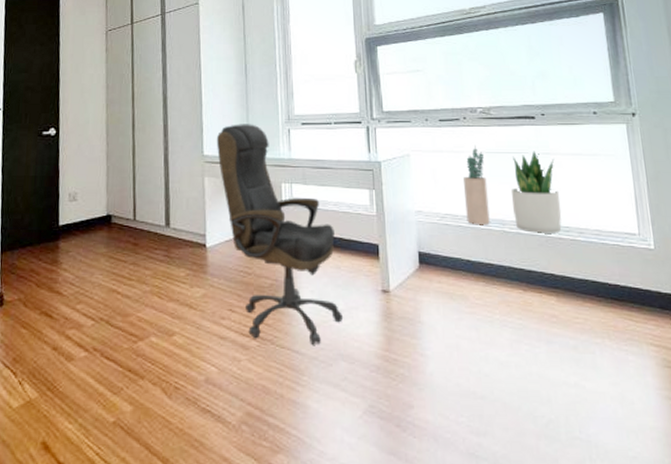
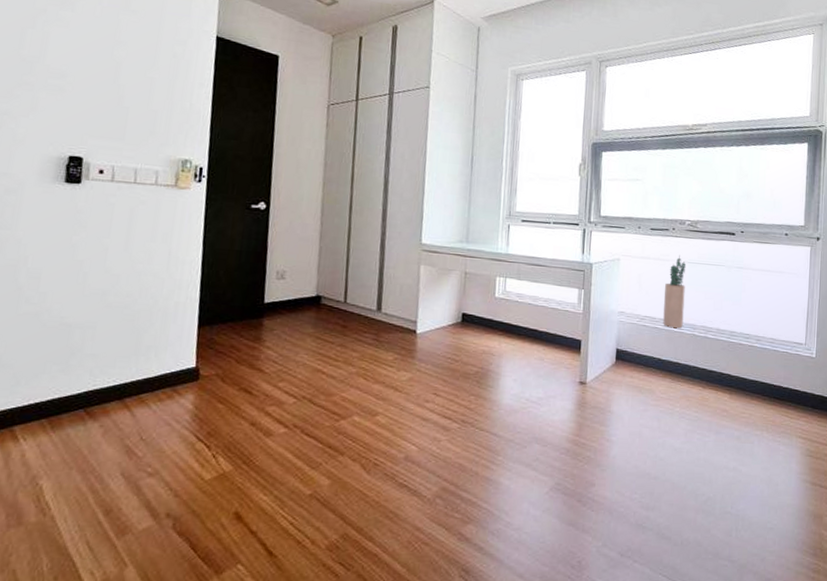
office chair: present [216,124,343,345] -> none [435,215,542,429]
planter: present [510,151,562,235] -> none [704,264,746,340]

